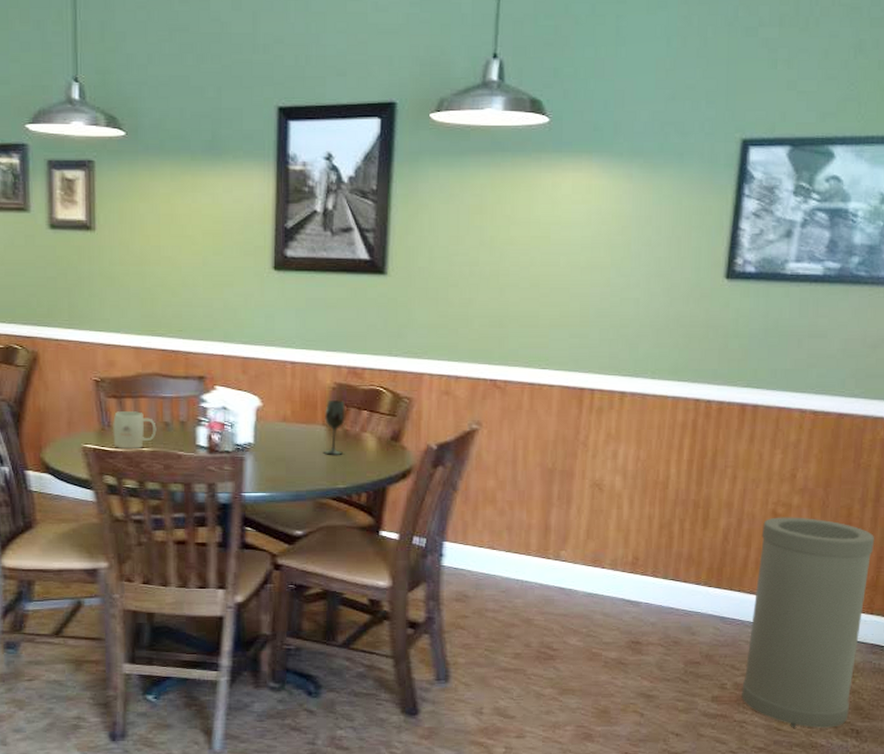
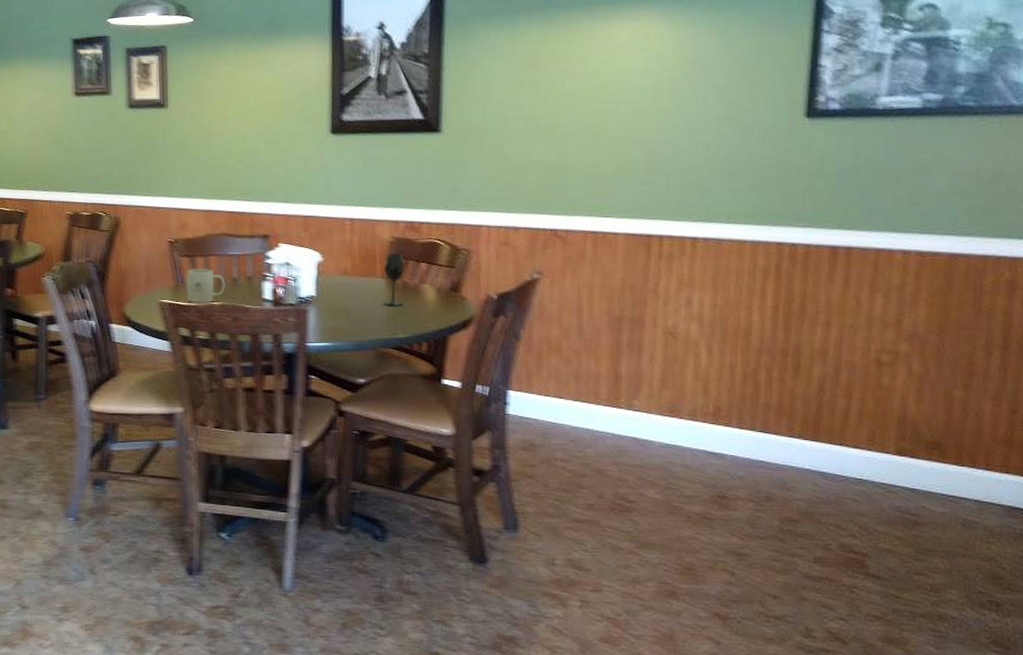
trash can: present [741,517,874,728] -> none [850,365,1005,598]

